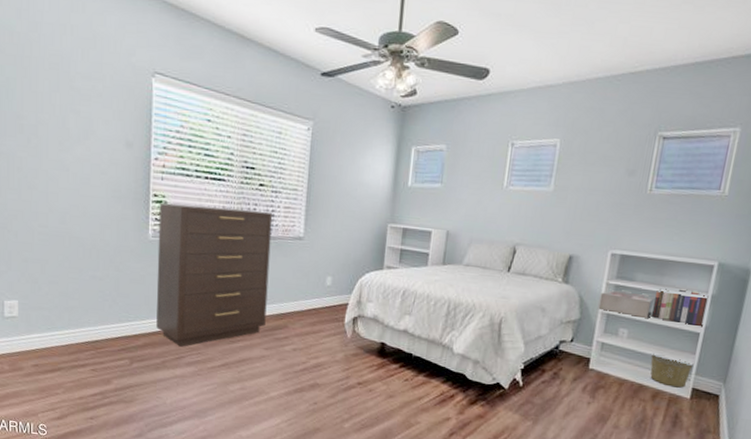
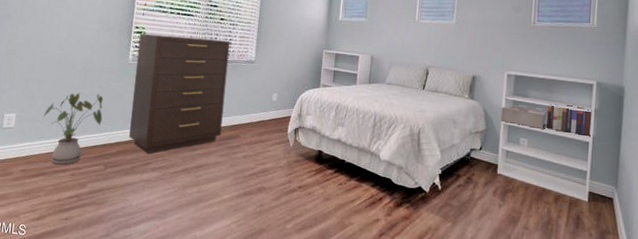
house plant: none [51,276,123,359] -> present [43,93,104,165]
basket: present [650,353,694,388] -> none [550,160,587,192]

